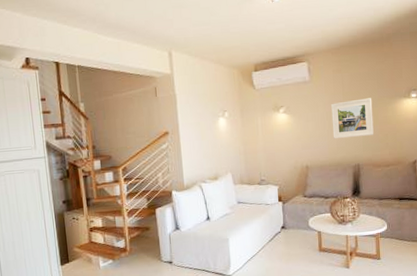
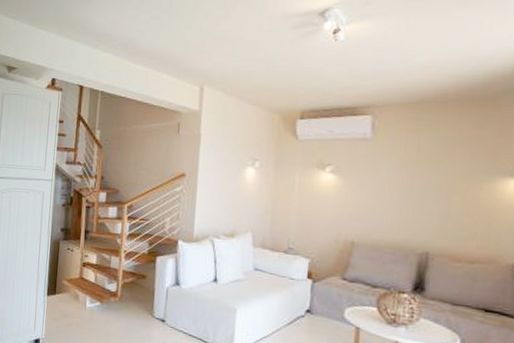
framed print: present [331,98,374,139] -> none [394,169,460,219]

